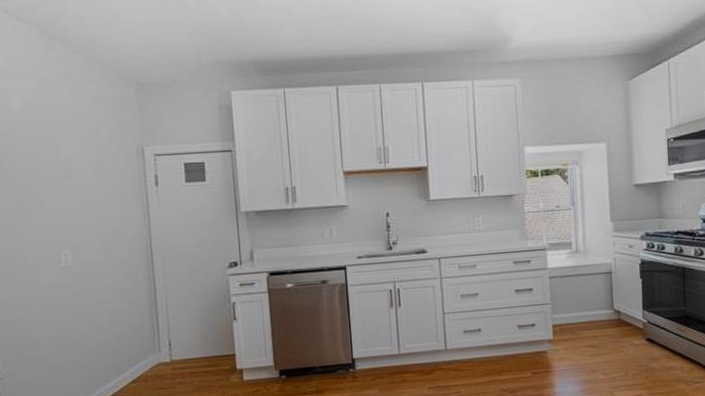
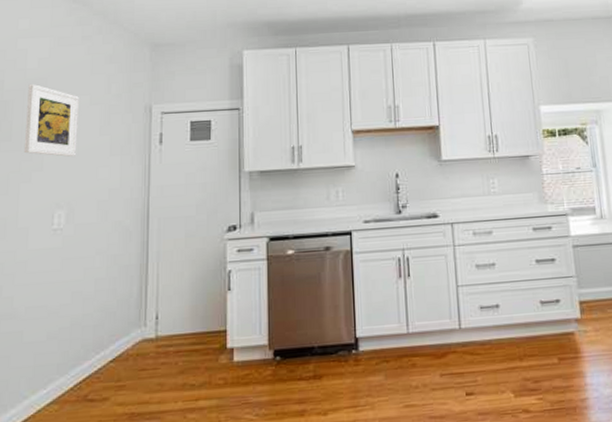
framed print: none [15,125,75,198] -> present [23,83,79,157]

